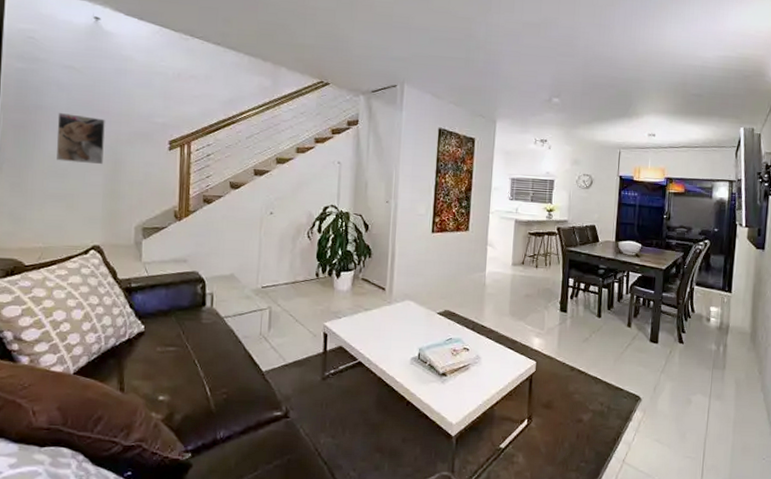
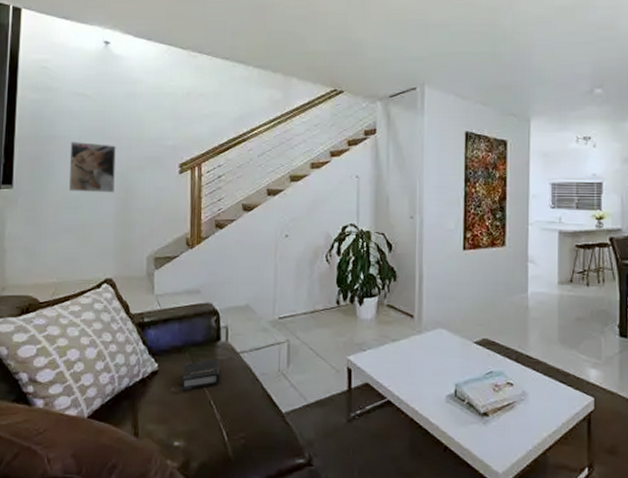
hardback book: none [167,322,205,351] -> present [181,359,220,391]

